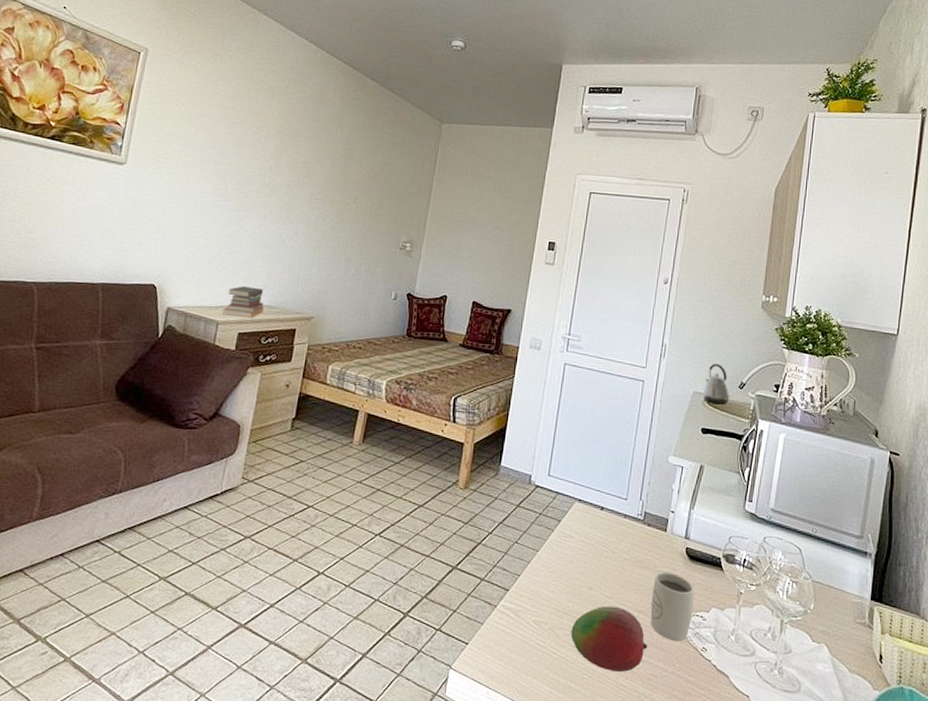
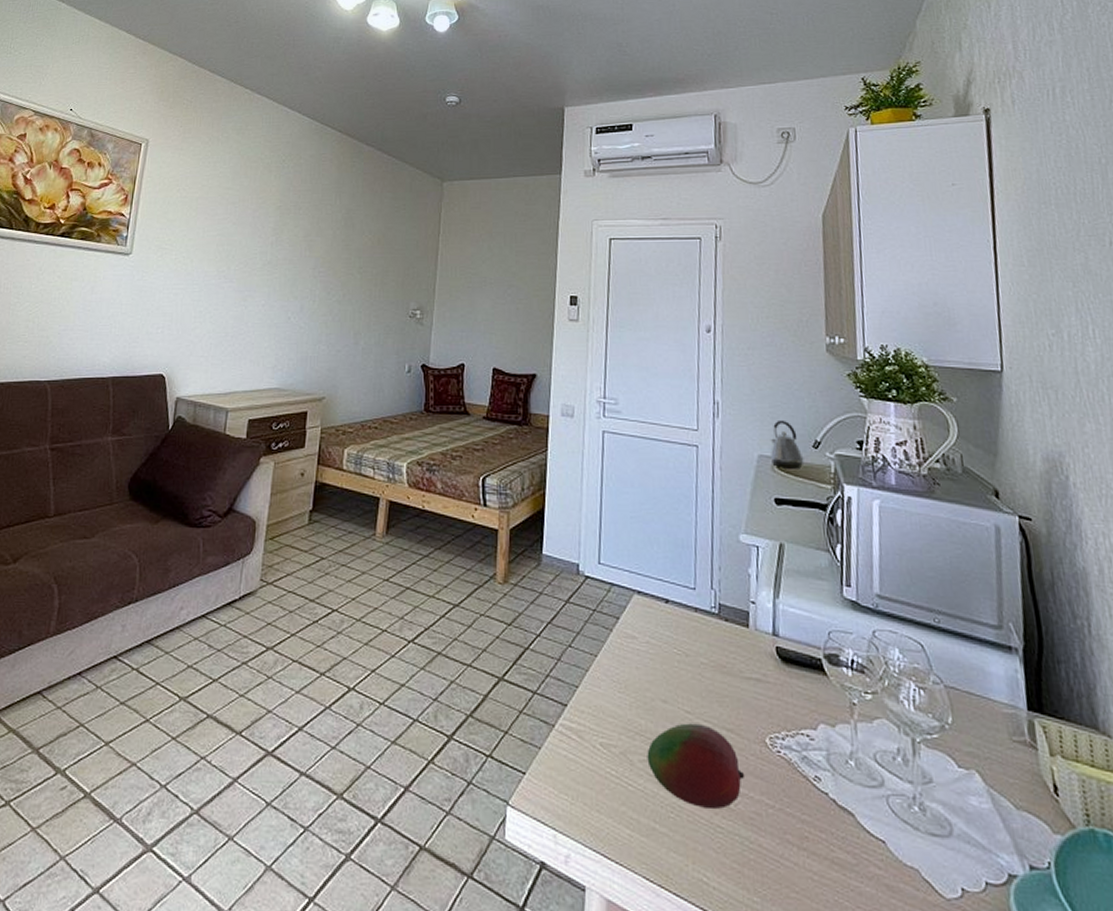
books: present [223,286,265,319] -> none [232,370,274,403]
mug: present [650,572,694,642] -> none [741,679,796,769]

